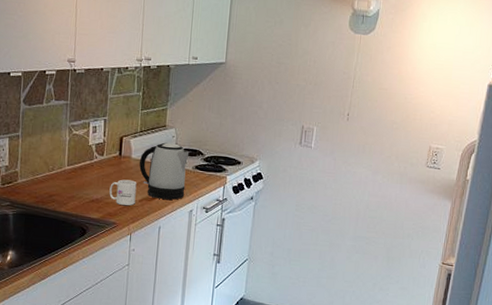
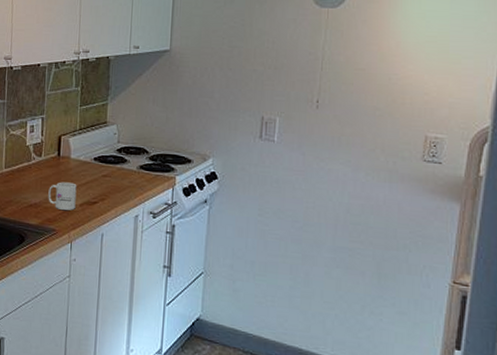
kettle: present [139,142,190,200] -> none [78,140,133,204]

